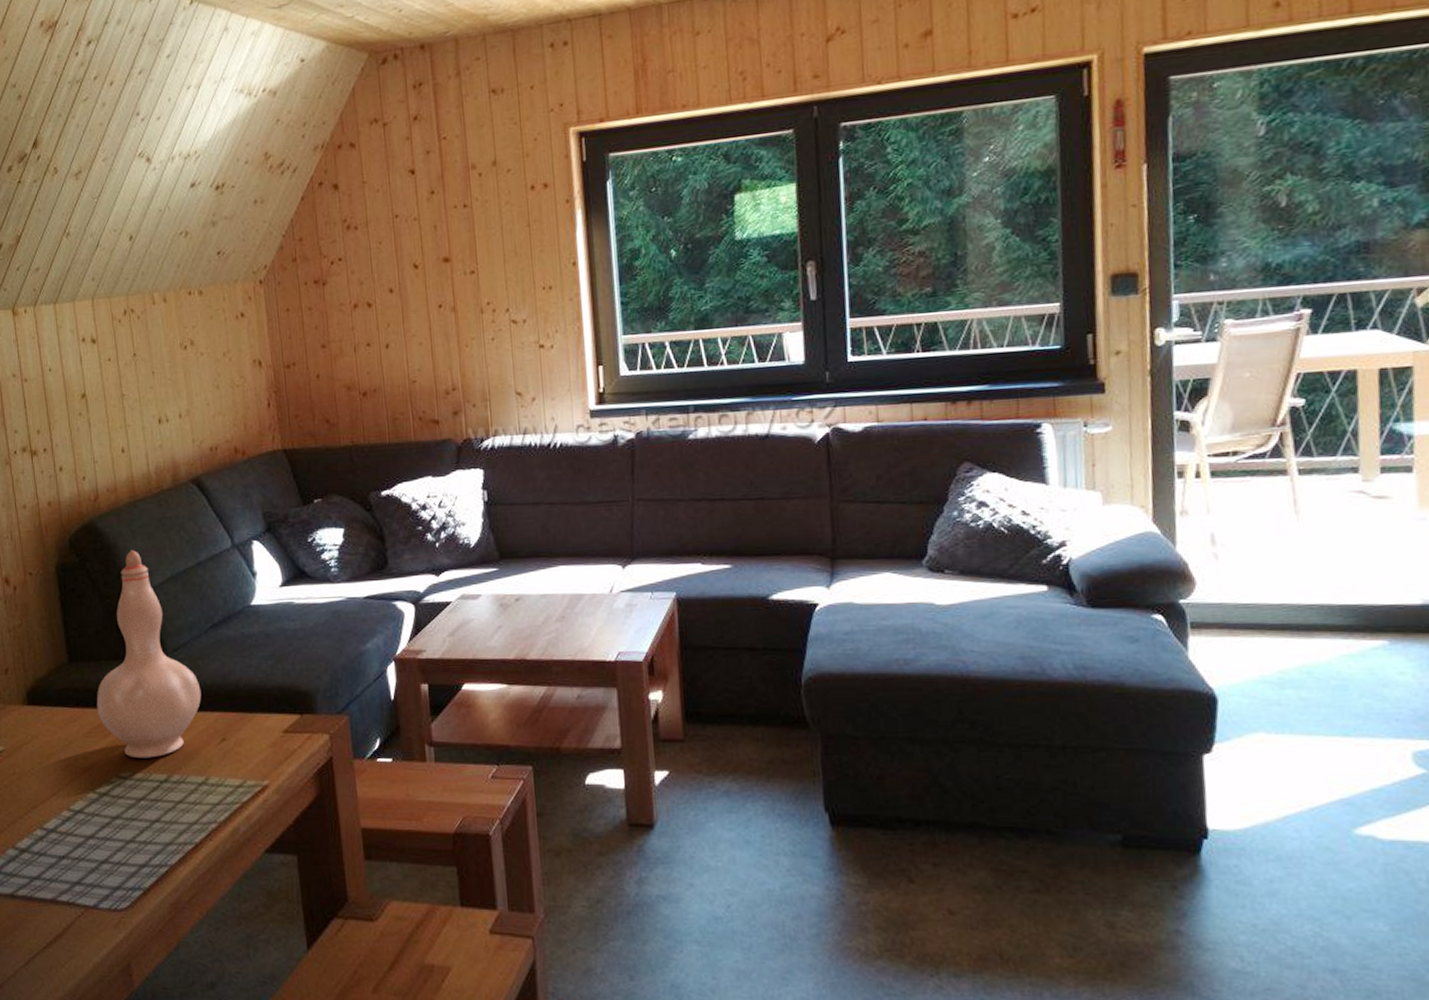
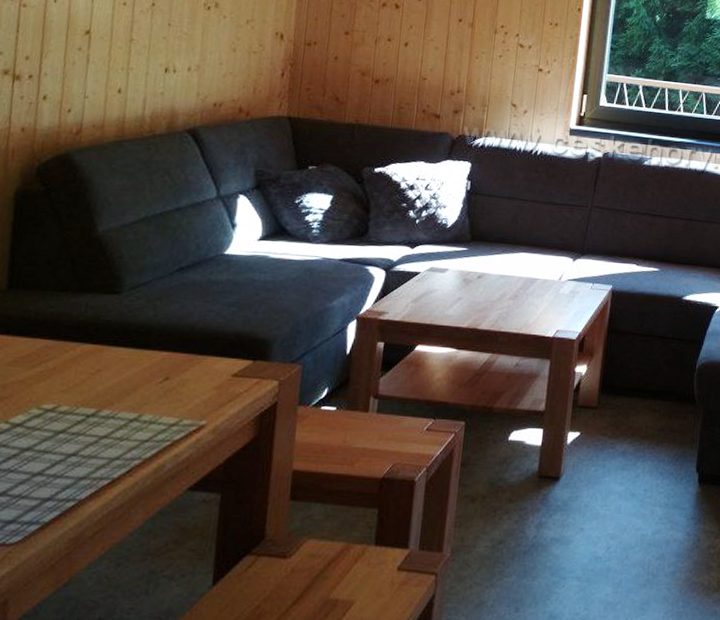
vase: present [96,550,202,759] -> none [29,187,154,392]

